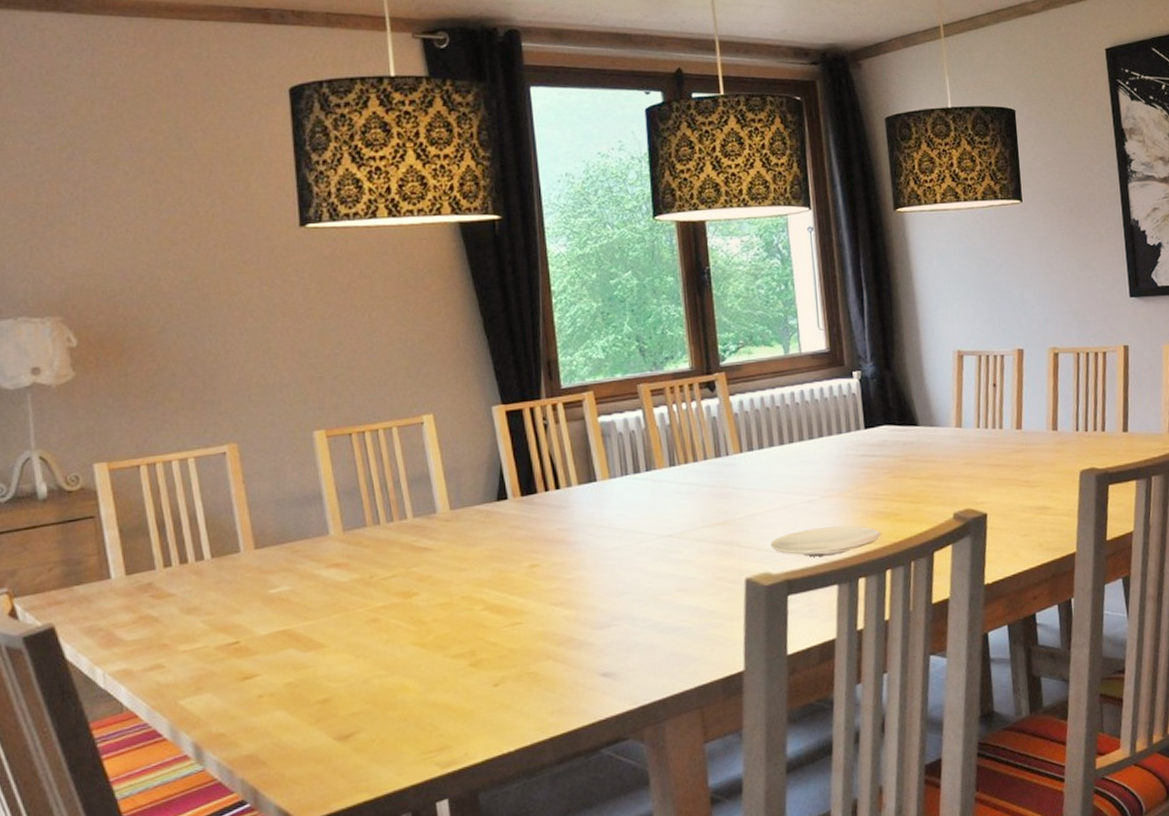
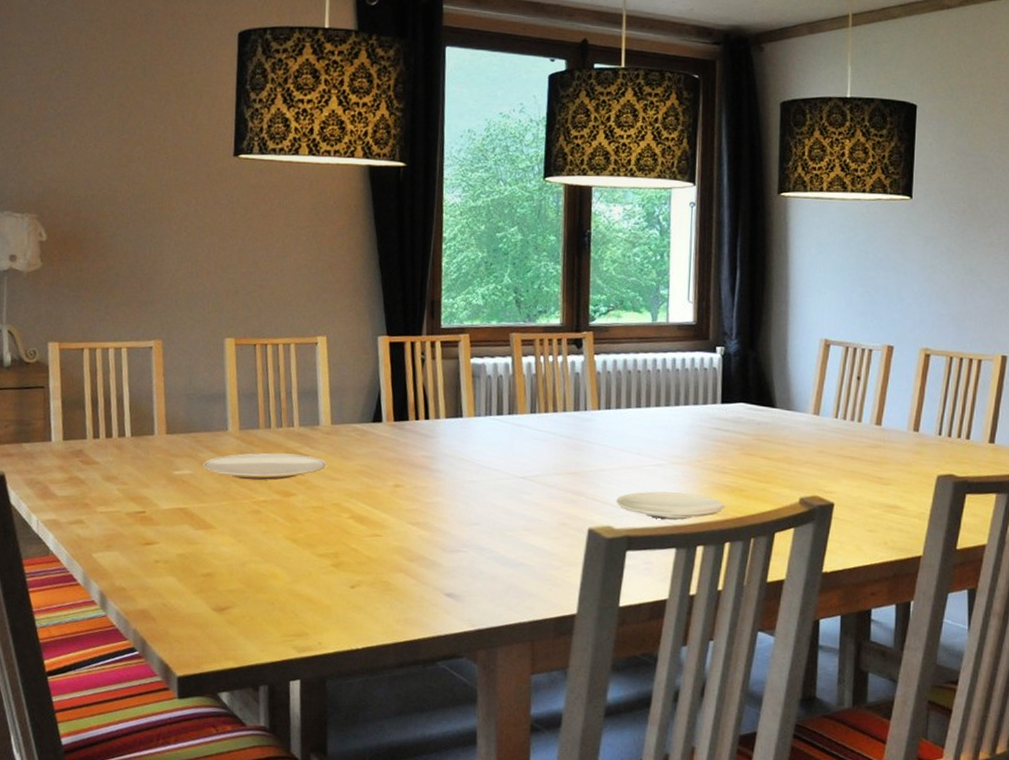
plate: none [302,548,450,586] -> present [202,452,327,480]

